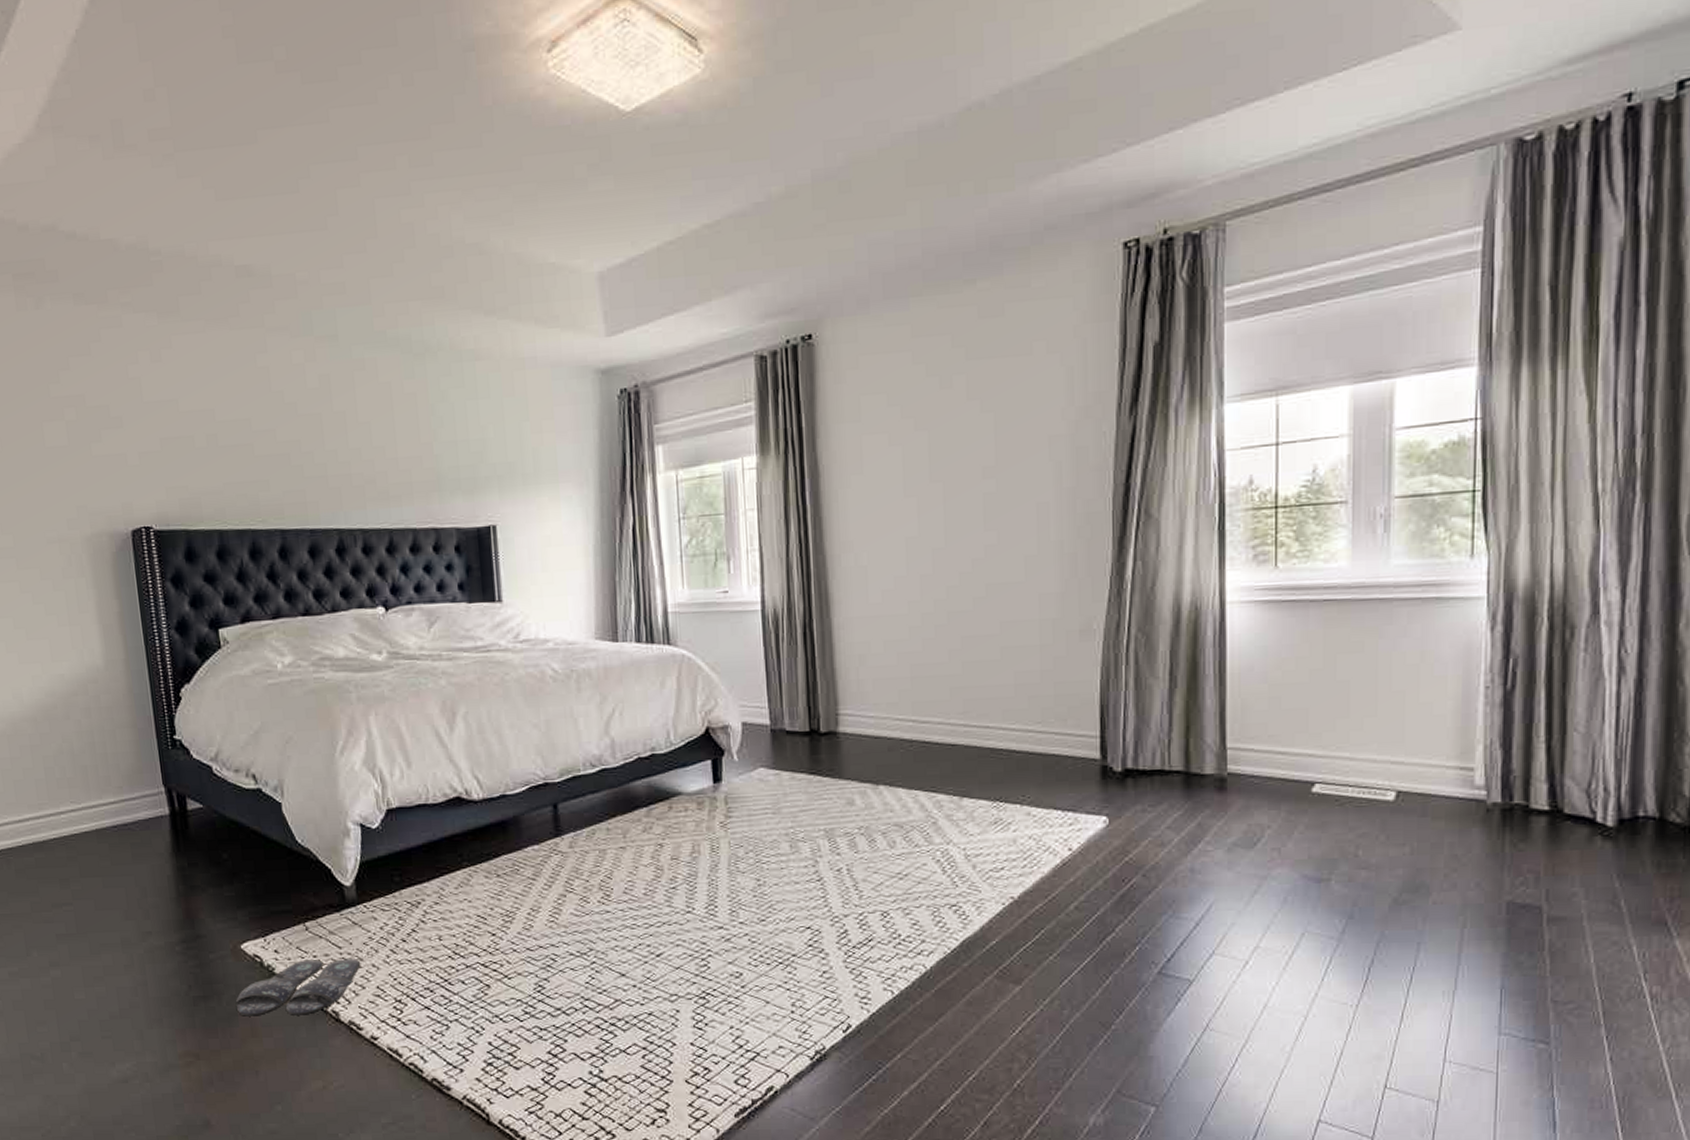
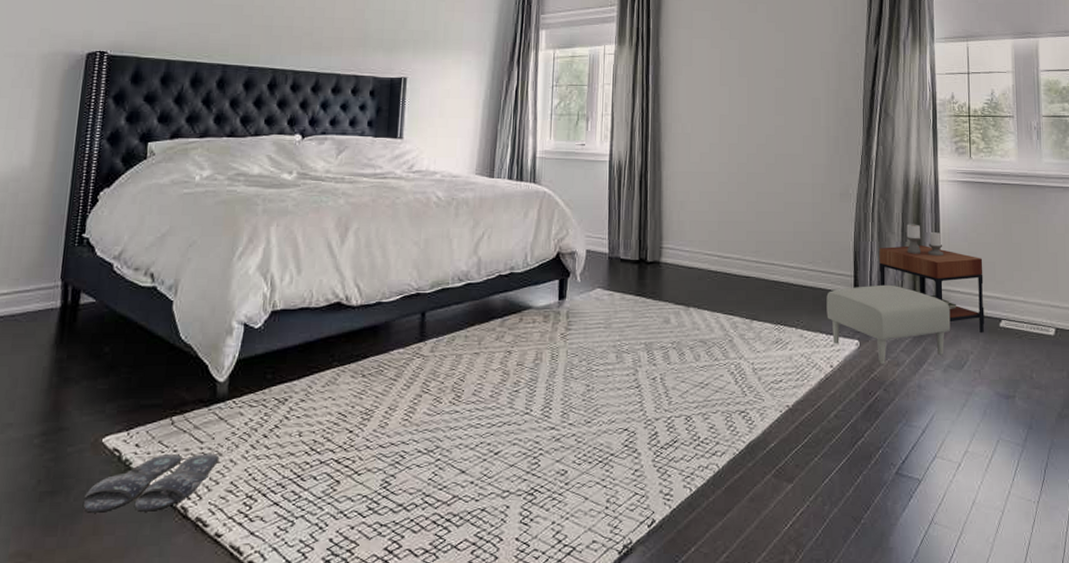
ottoman: none [1062,745,1239,845] -> present [826,284,951,364]
side table: none [1137,664,1290,801] -> present [879,224,985,332]

